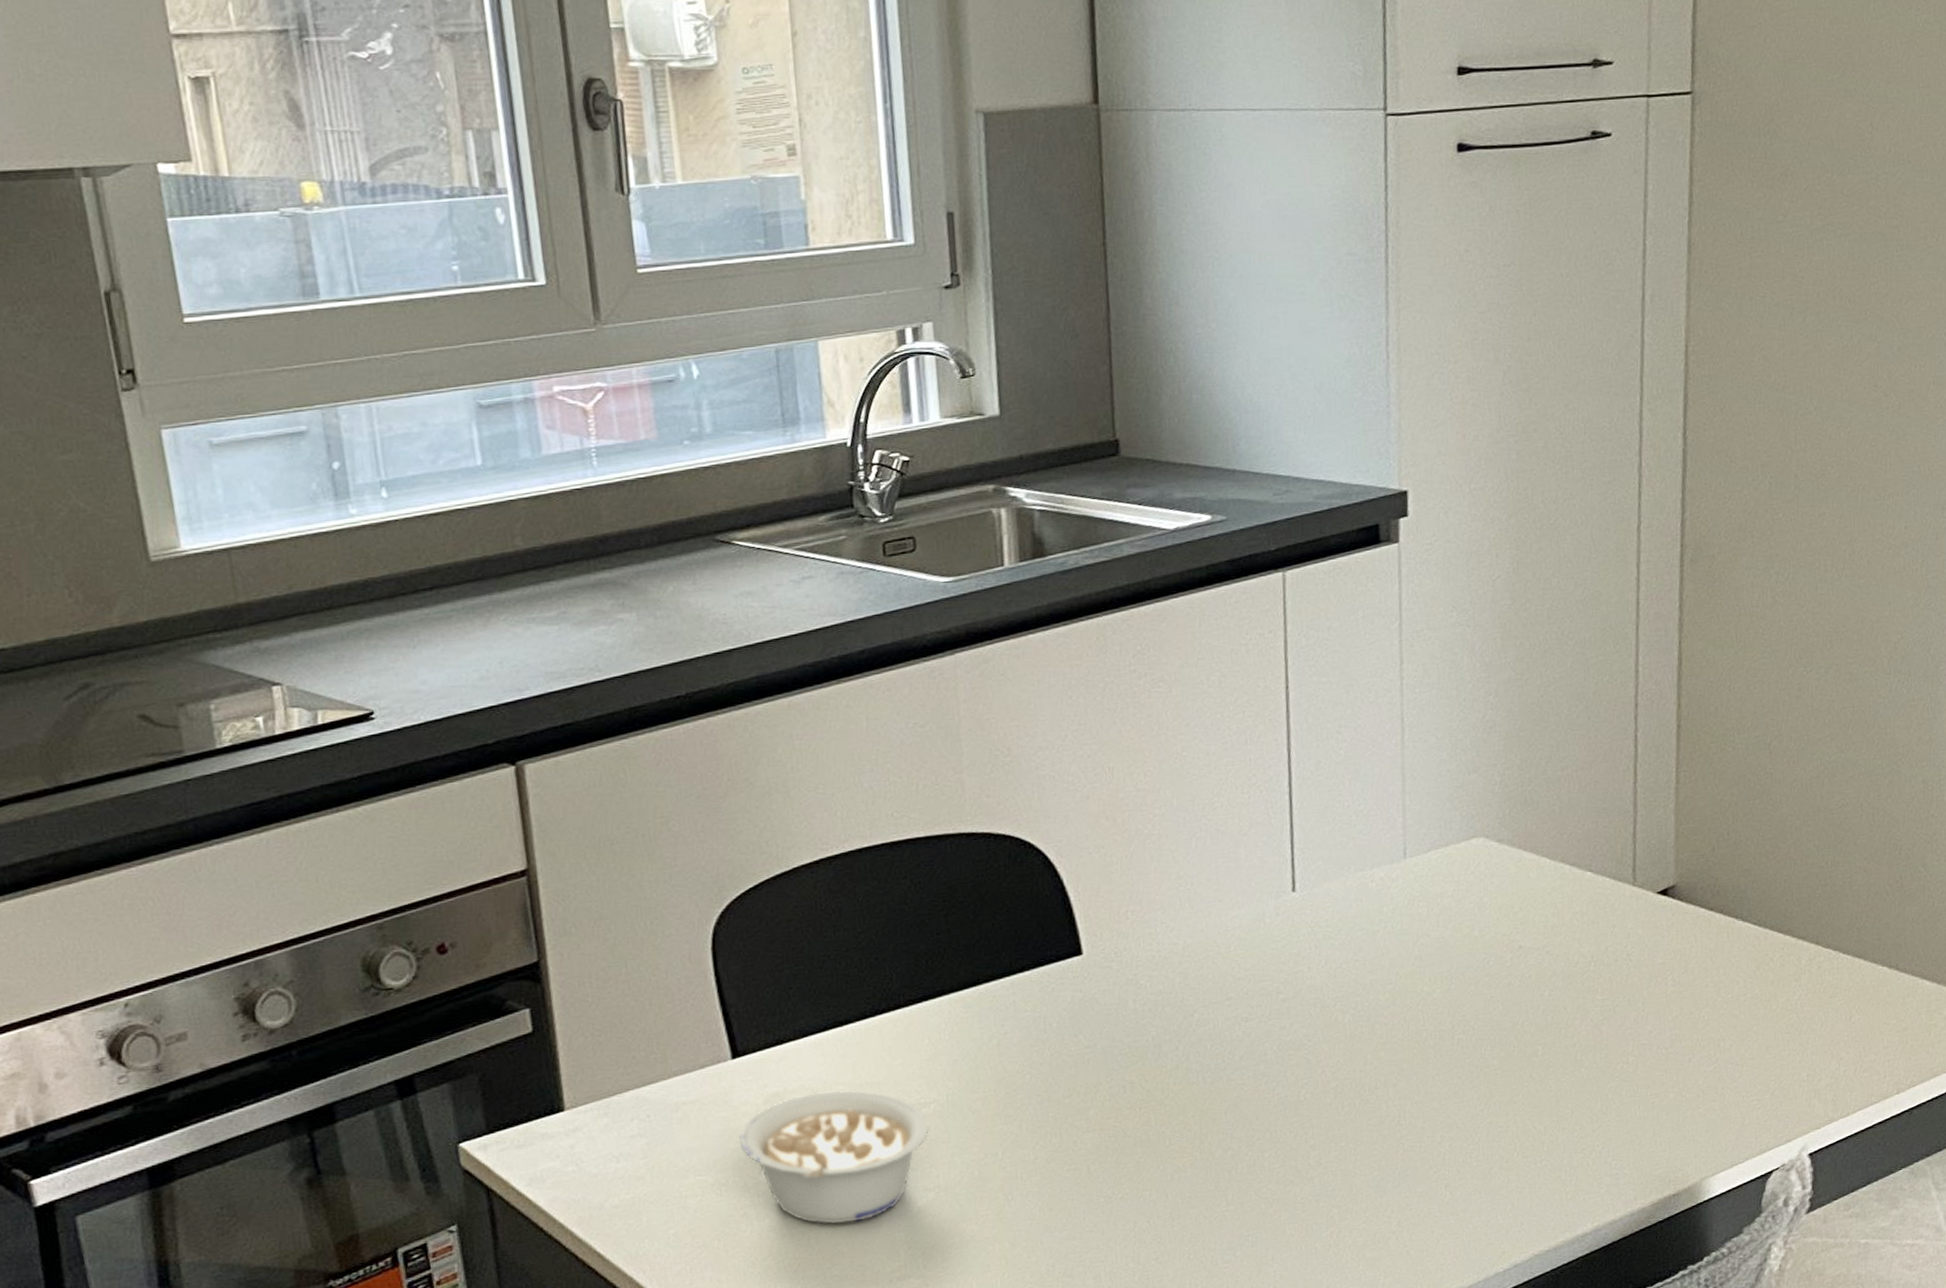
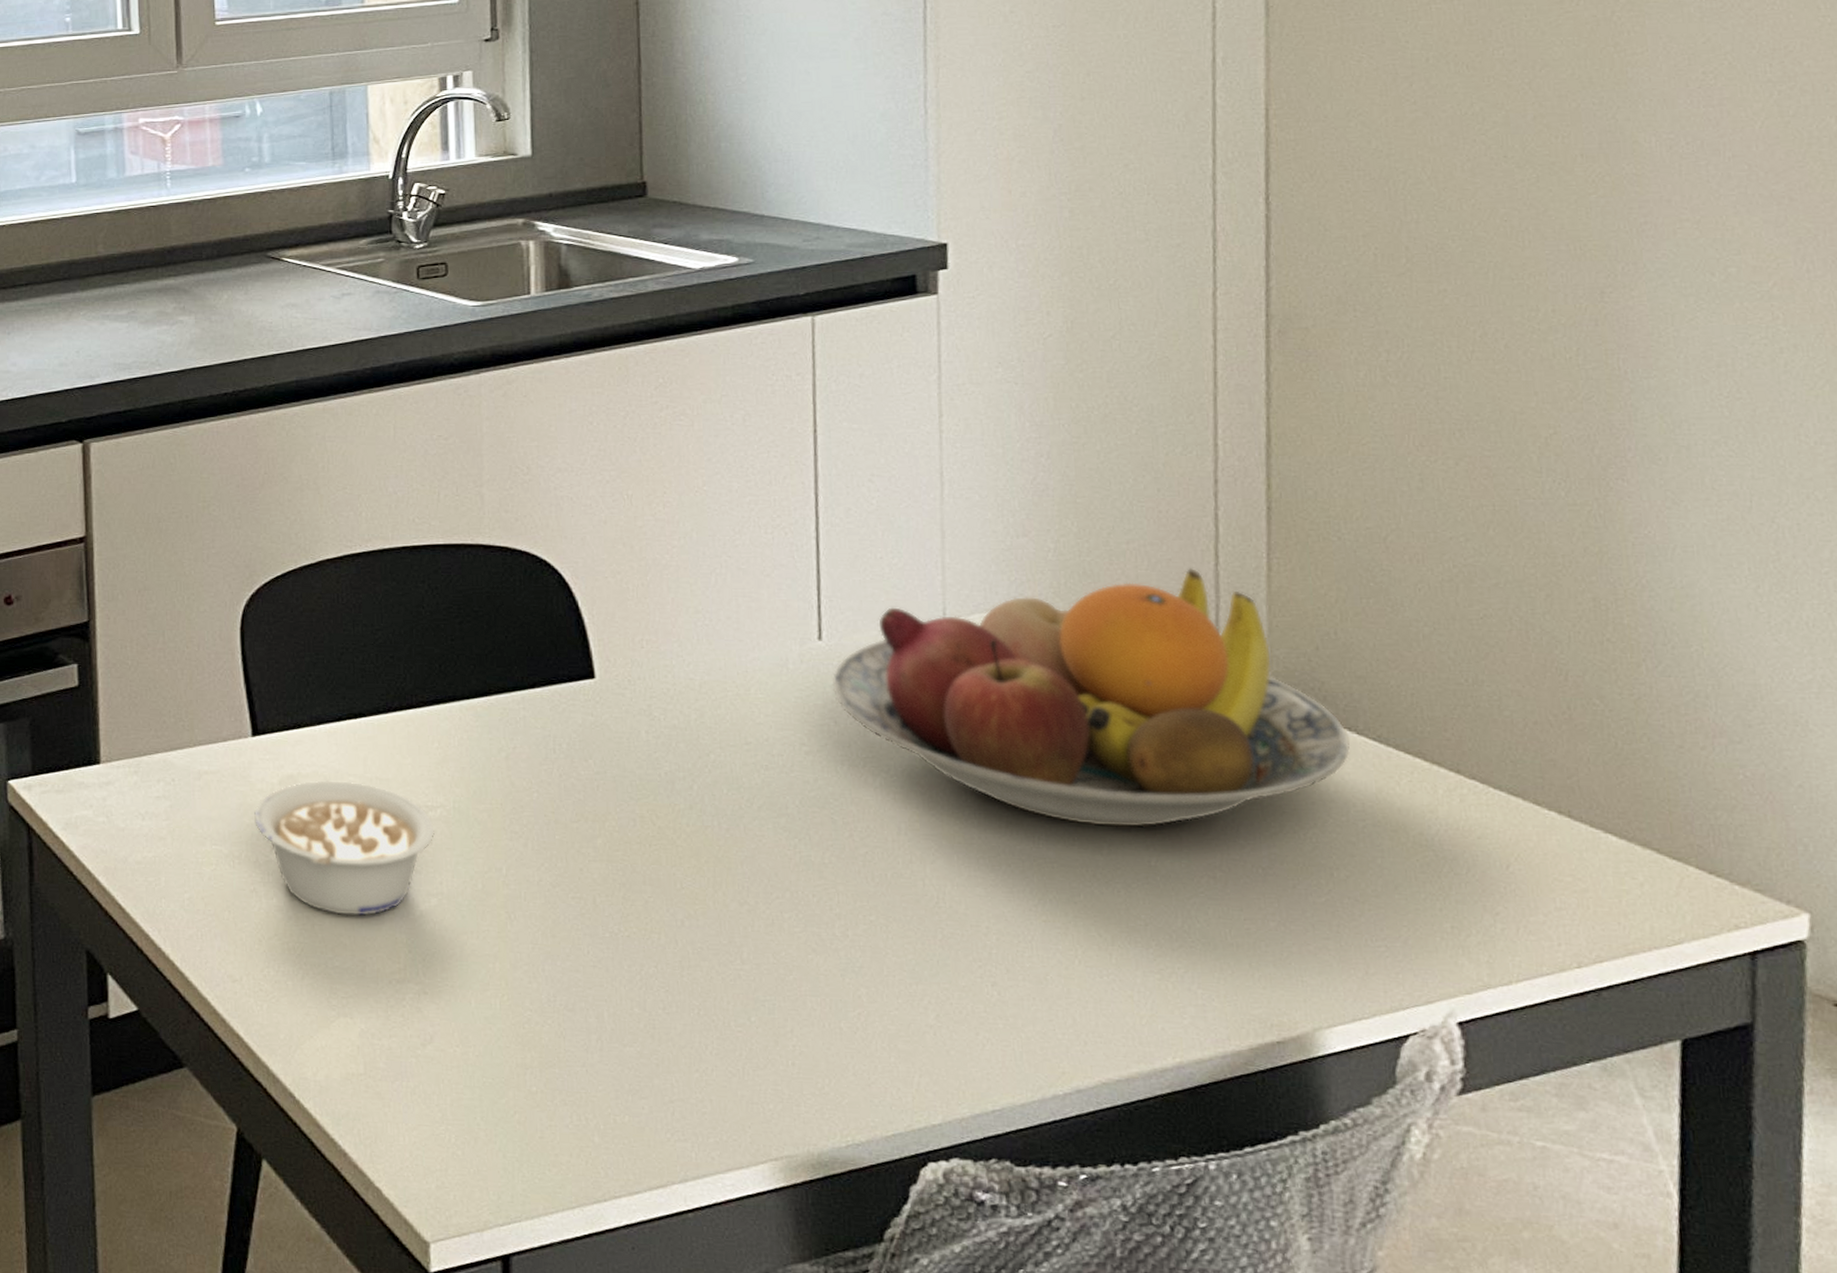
fruit bowl: none [1305,787,1737,1032] -> present [831,567,1351,827]

